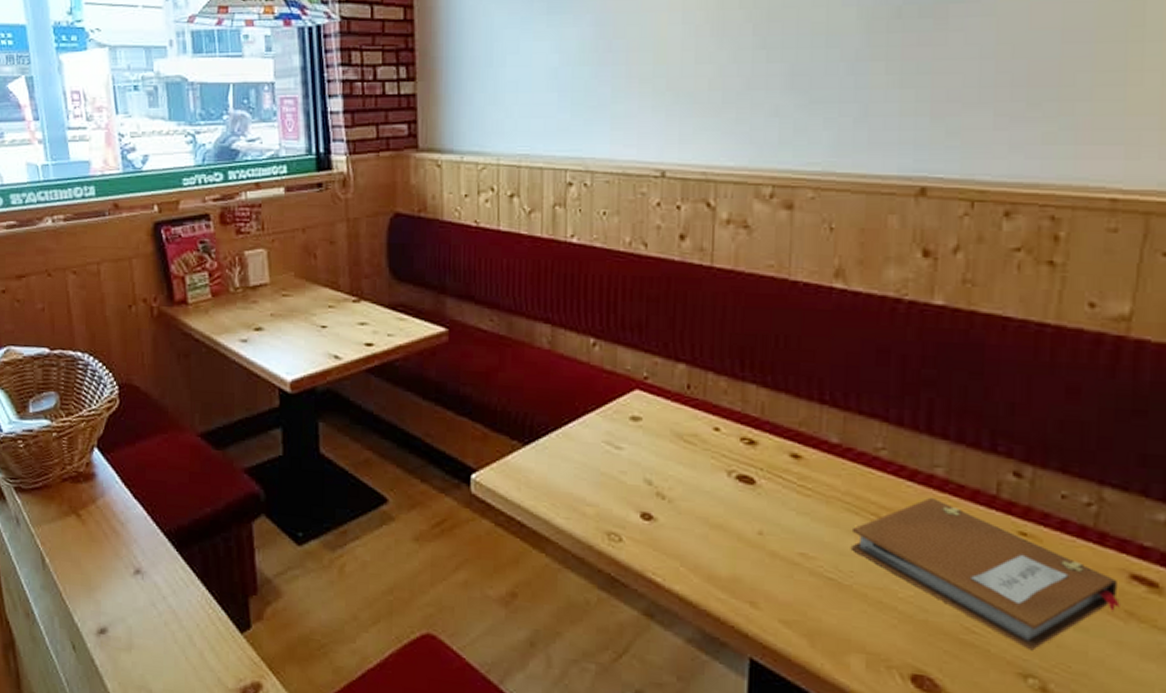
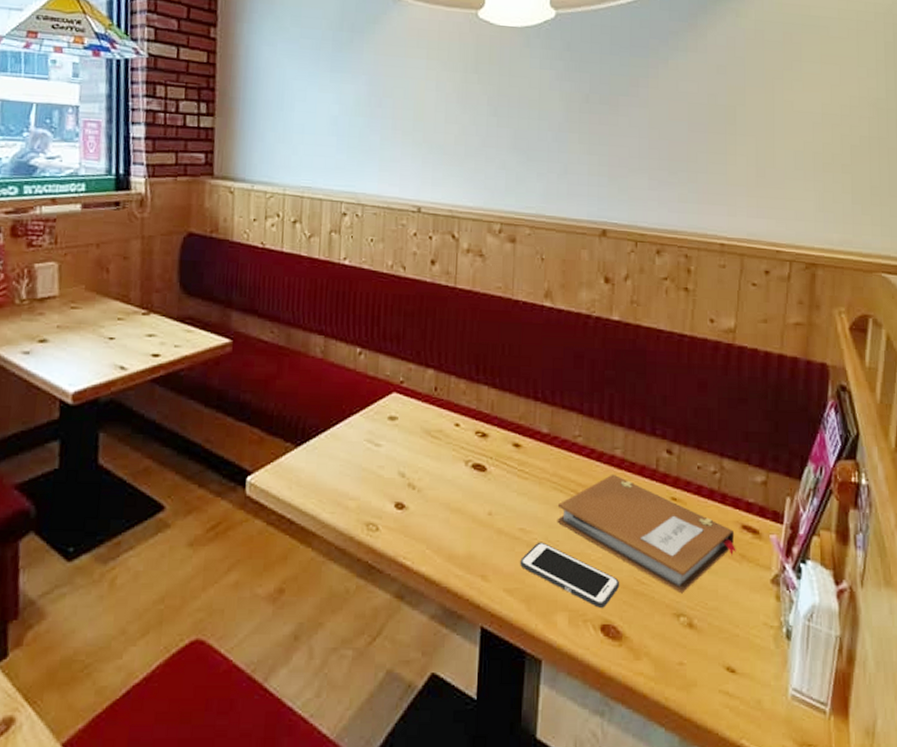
cell phone: none [801,570,938,655] -> present [520,542,619,608]

